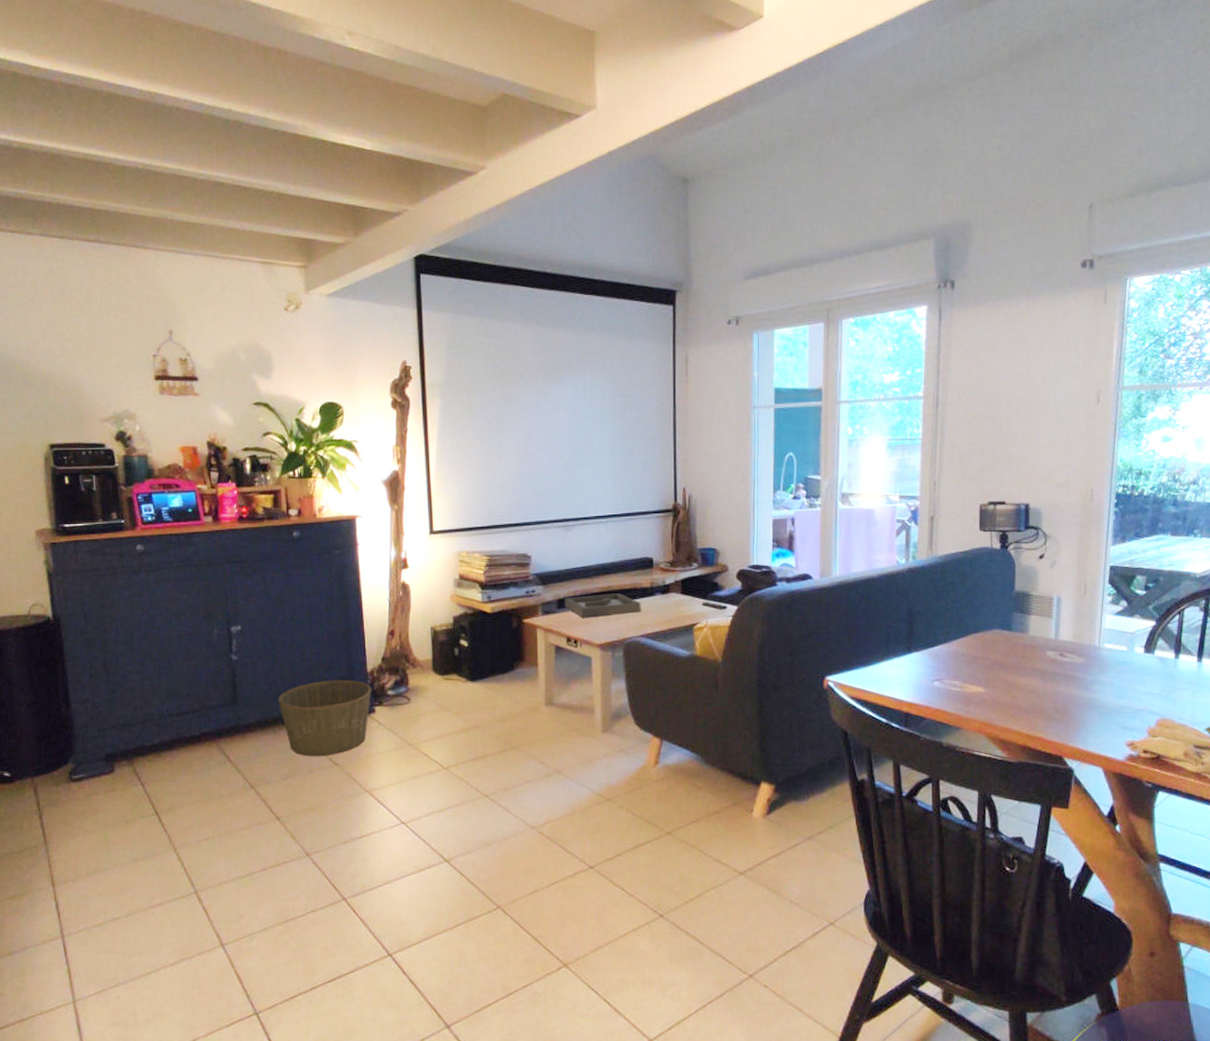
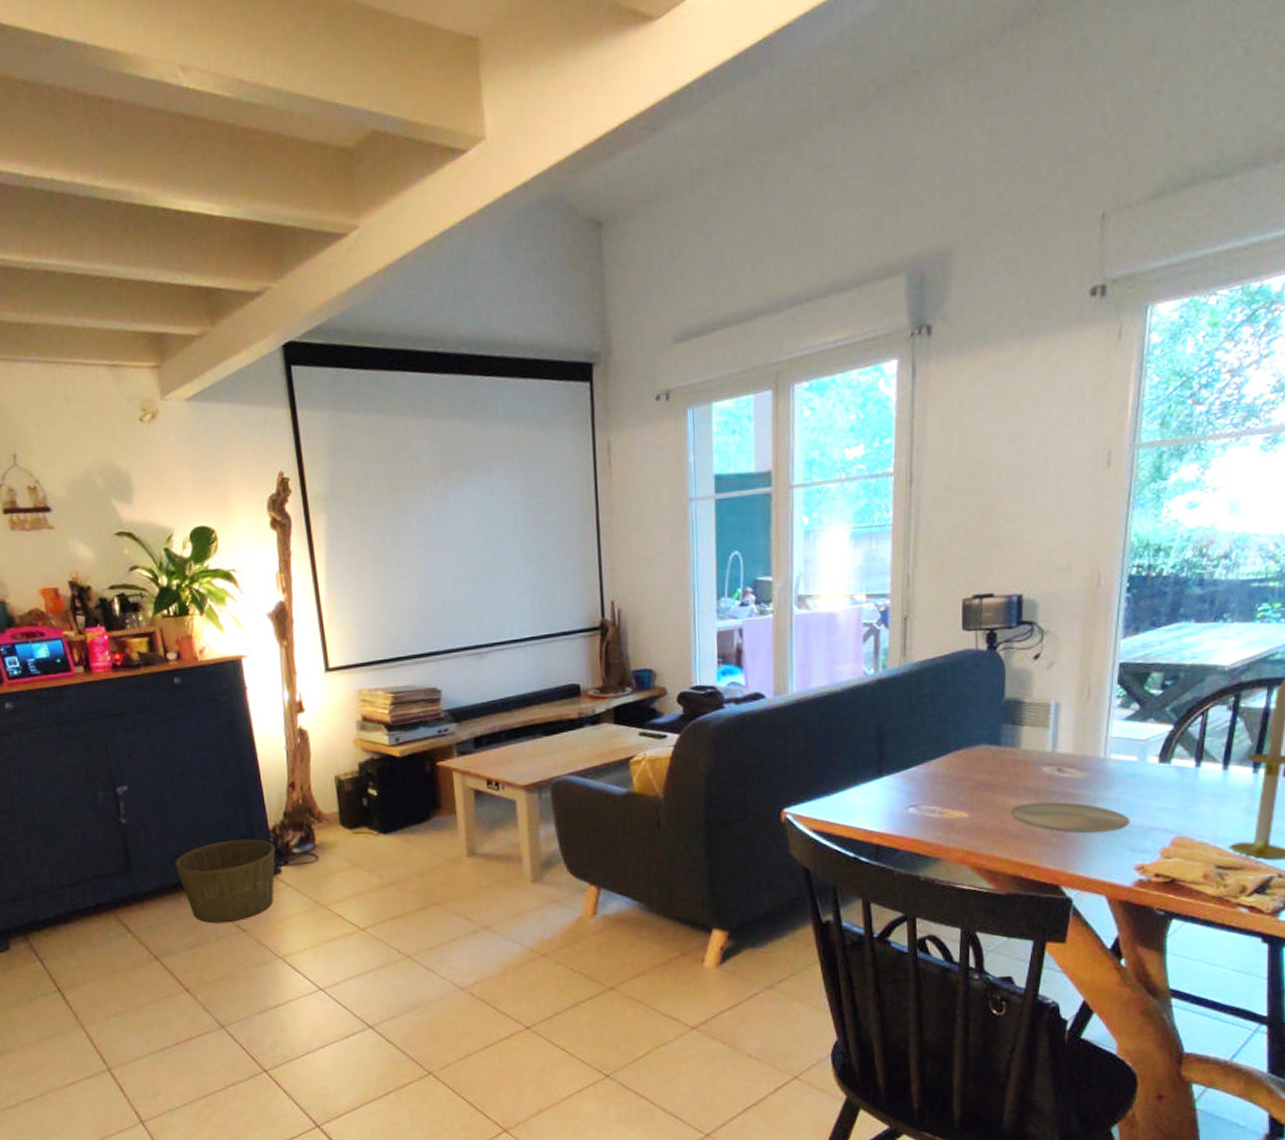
decorative tray: present [564,593,641,618] -> none [481,727,569,757]
plate: none [1020,682,1121,712] -> present [1009,801,1130,834]

